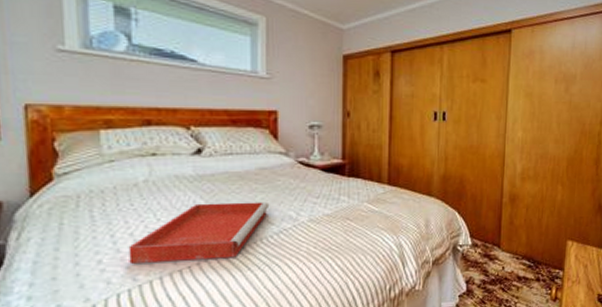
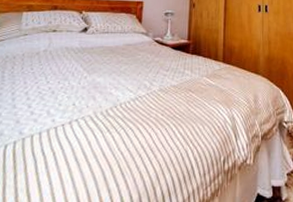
tray: present [128,201,270,264] -> none [20,70,131,119]

